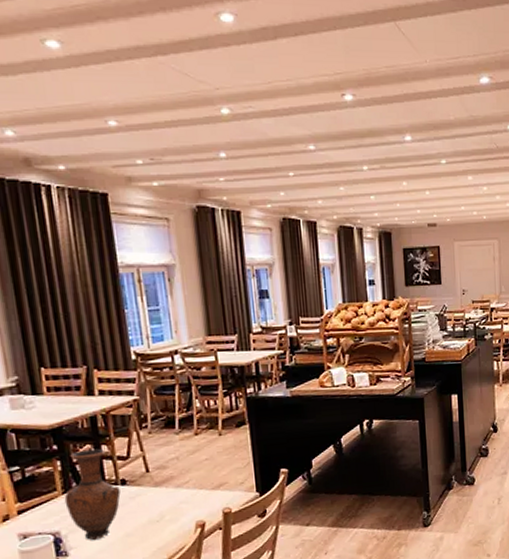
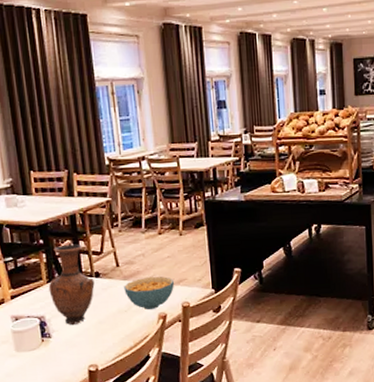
cereal bowl: none [155,481,214,518] -> present [124,276,175,310]

